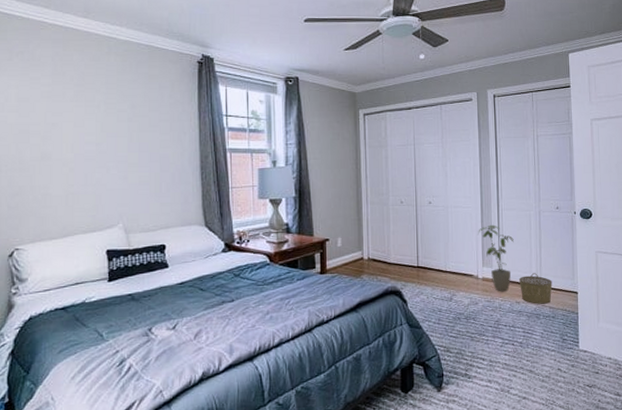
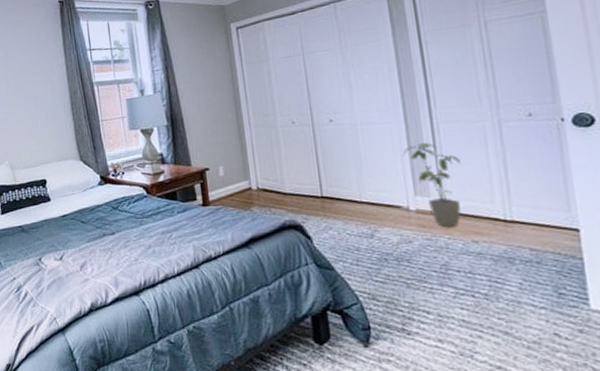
basket: present [519,273,553,304] -> none [475,203,533,245]

